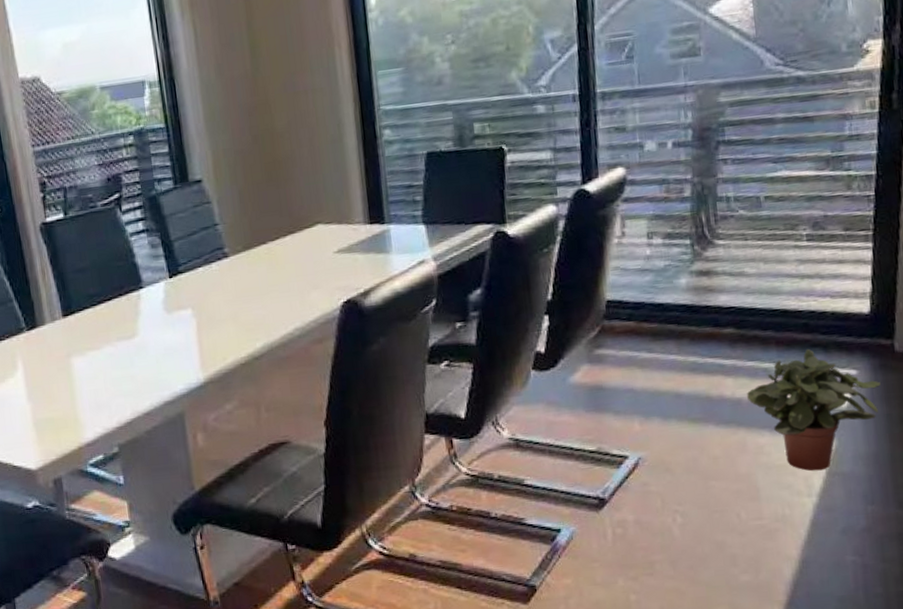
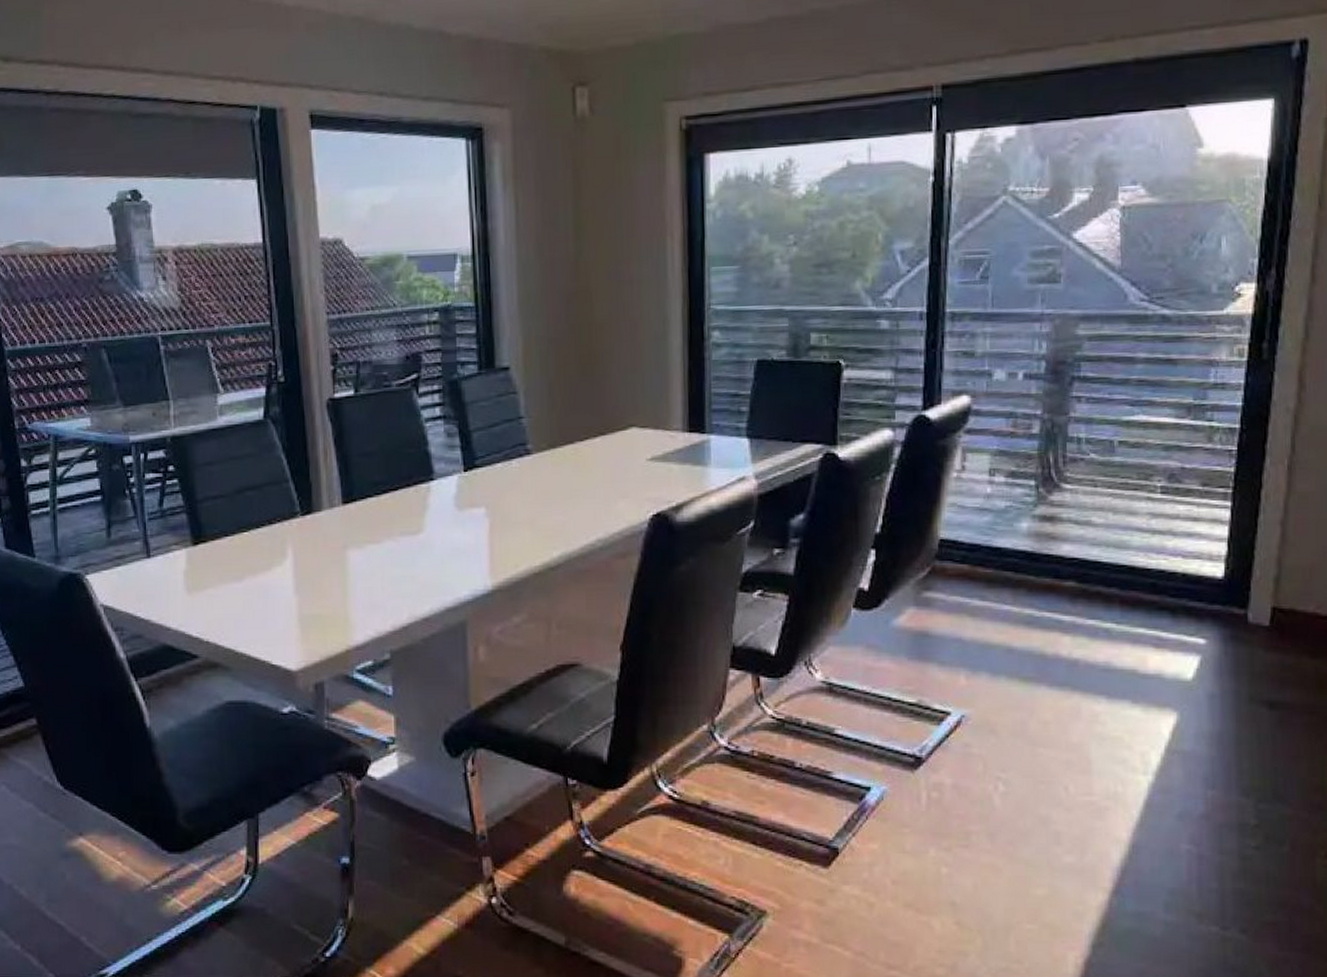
potted plant: present [747,349,881,471] -> none [1085,612,1230,747]

